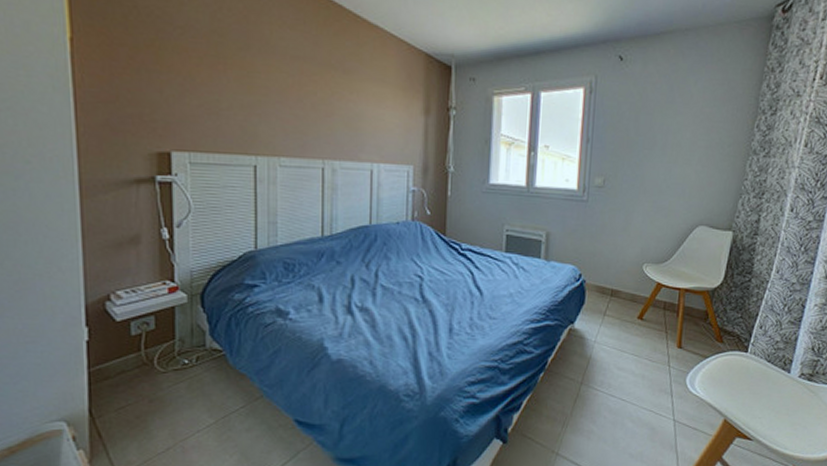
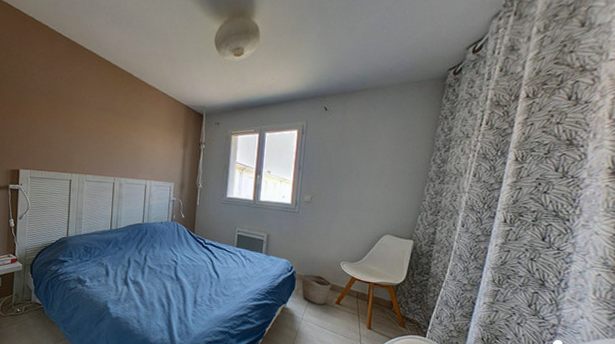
basket: none [593,283,633,321] -> present [301,274,332,304]

